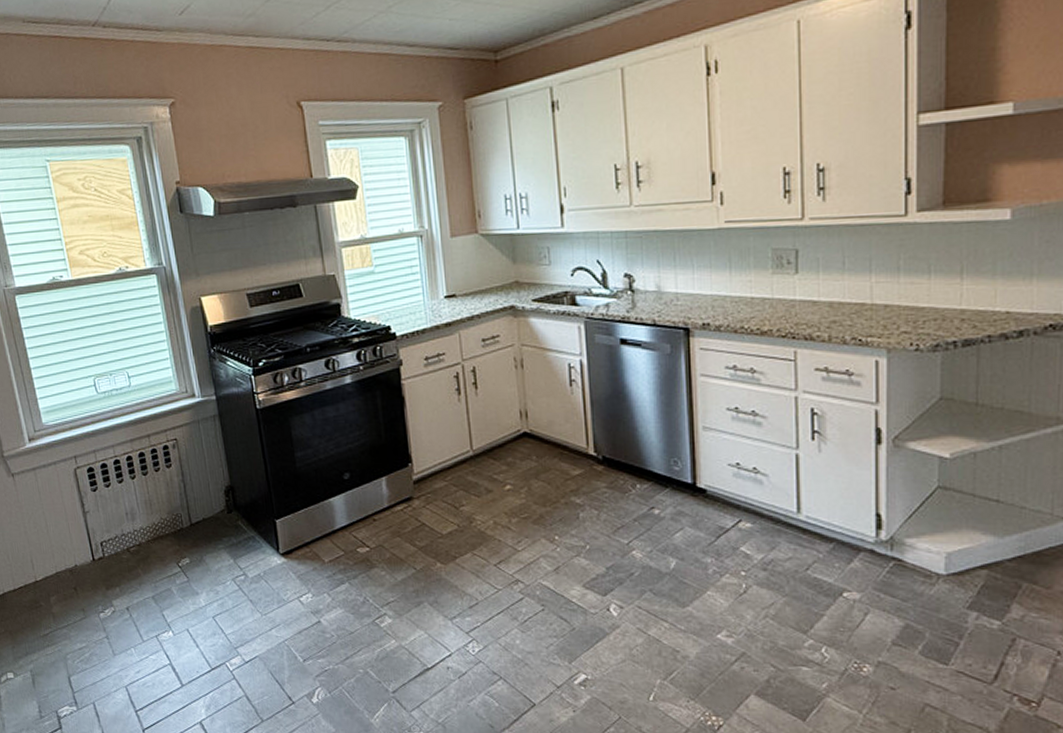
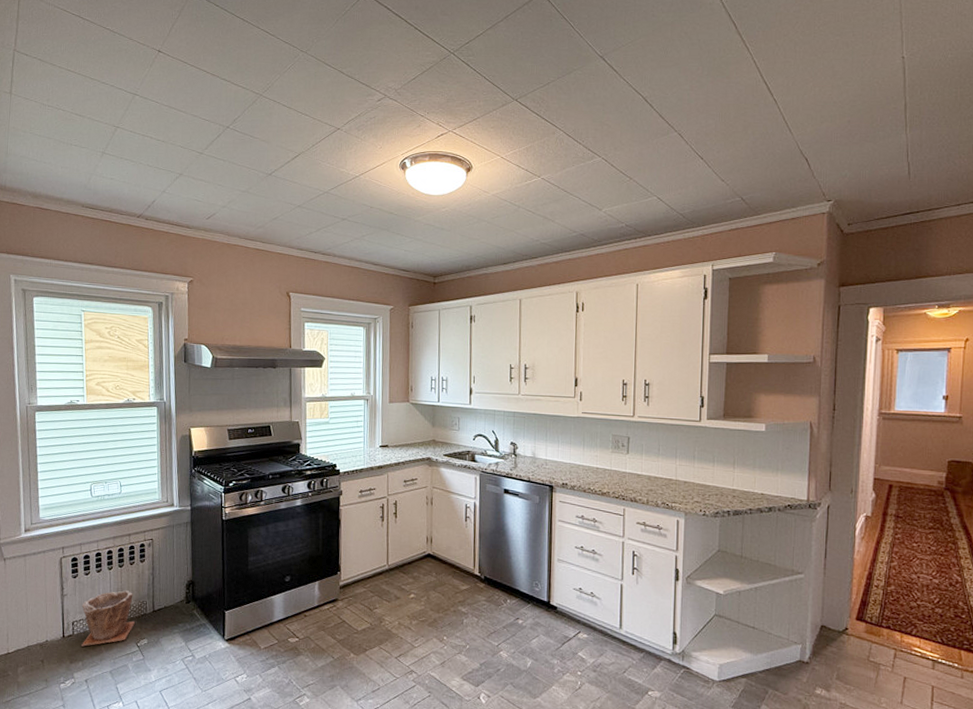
plant pot: none [108,502,172,570] -> present [81,590,135,647]

